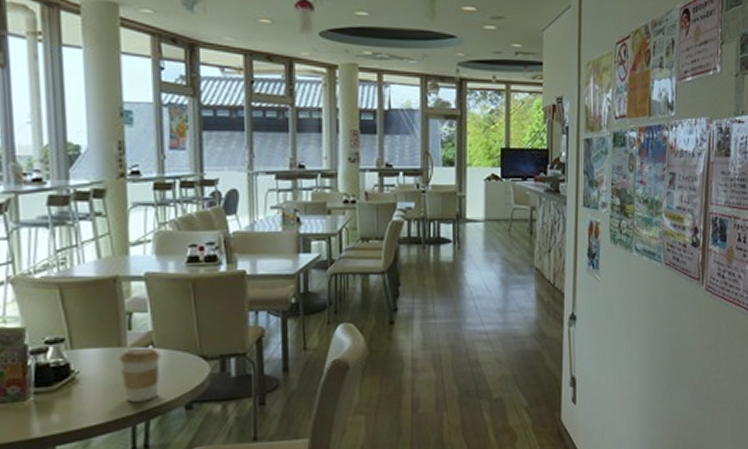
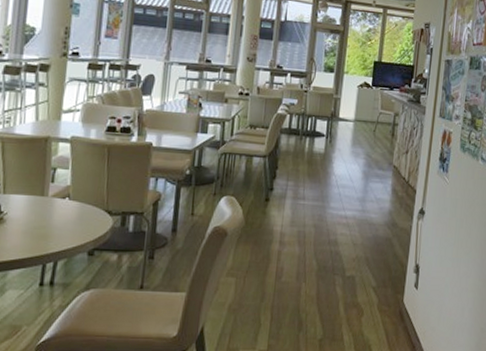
coffee cup: present [119,348,162,402] -> none [40,199,75,245]

